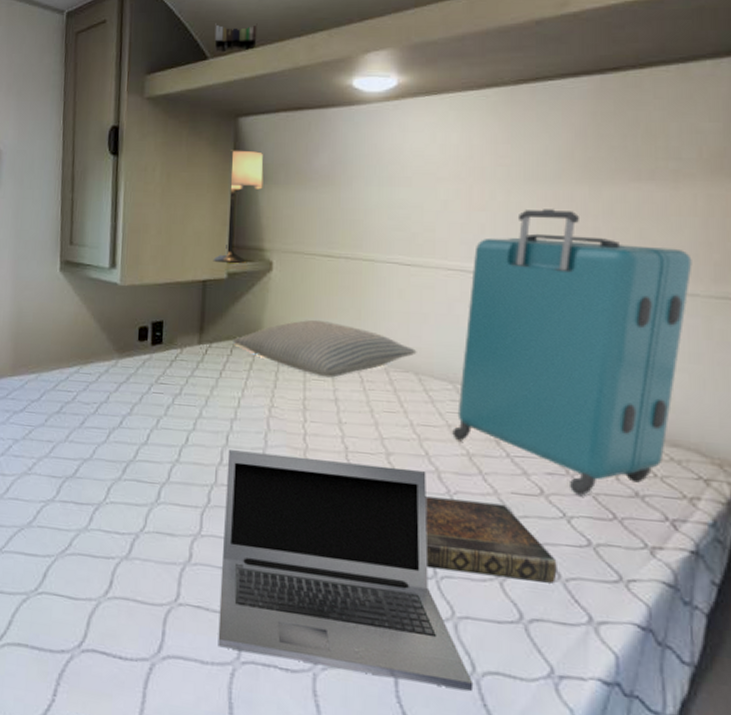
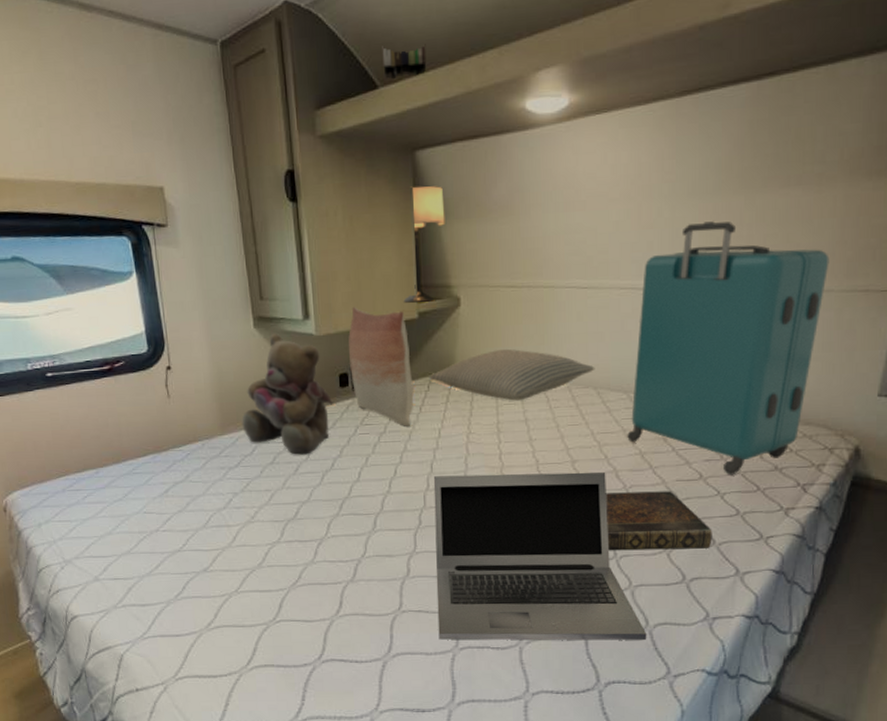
teddy bear: none [33,278,130,408] -> present [242,333,334,455]
pillow: none [151,261,216,391] -> present [348,307,414,426]

